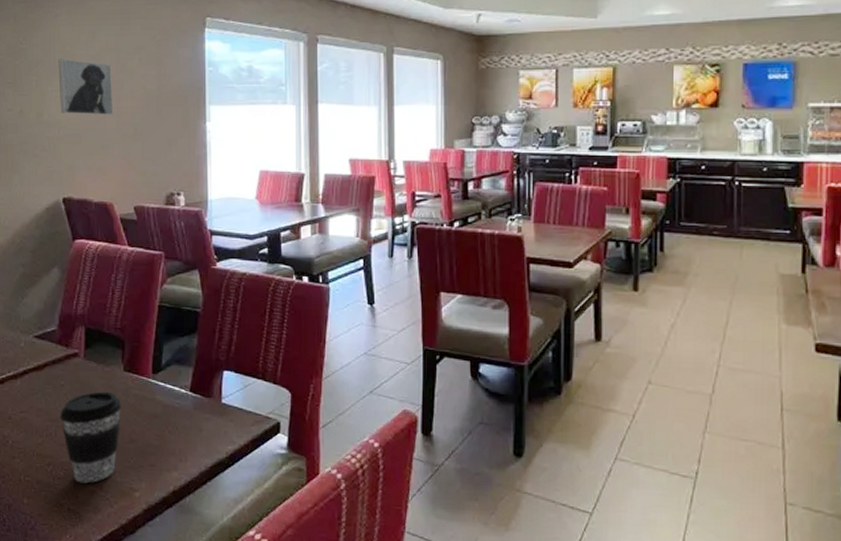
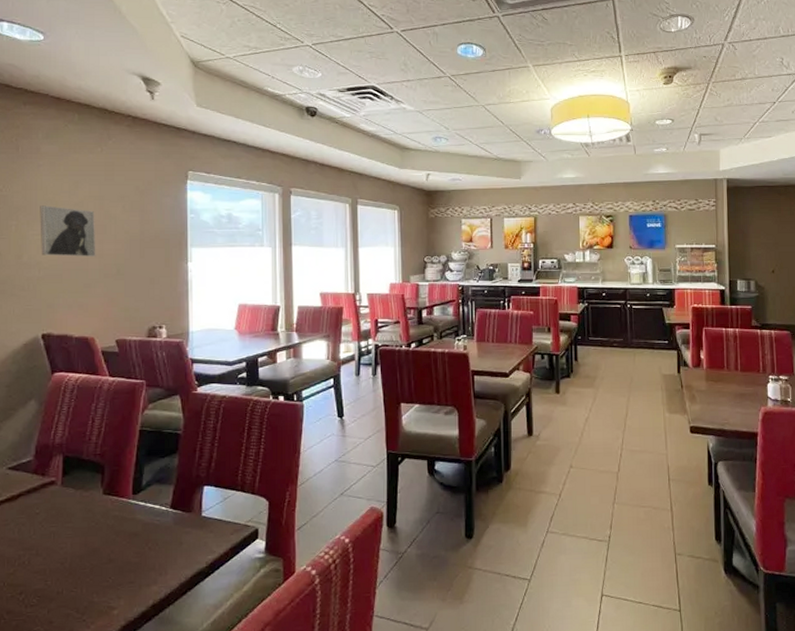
coffee cup: present [60,391,122,484] -> none [35,515,100,608]

